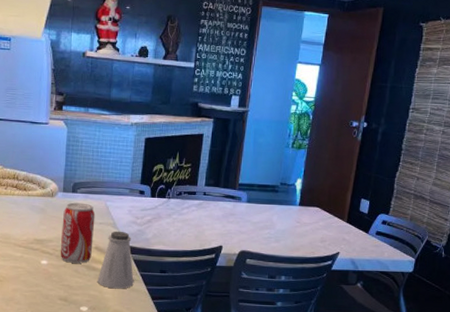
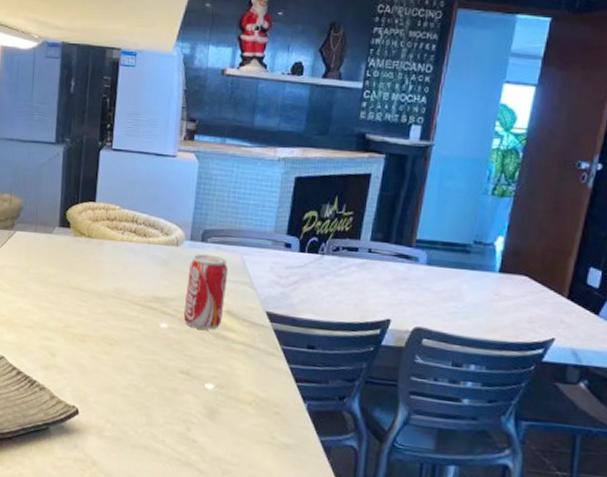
saltshaker: present [97,231,134,289] -> none [227,292,274,366]

